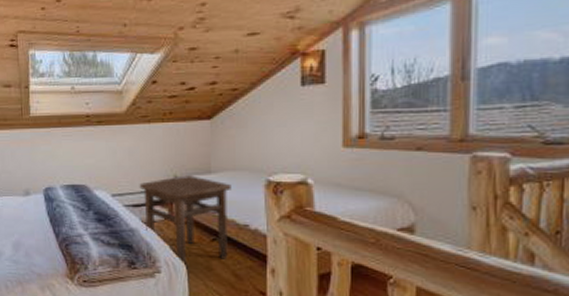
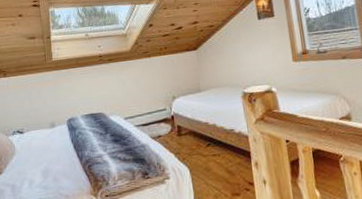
side table: present [139,175,232,265] -> none [146,95,221,169]

